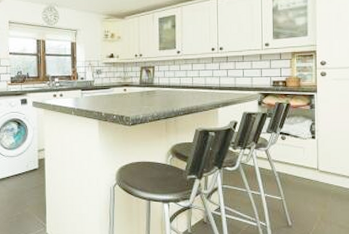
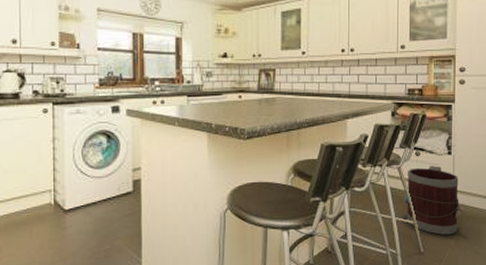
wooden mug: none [272,149,330,210] -> present [404,166,465,235]

